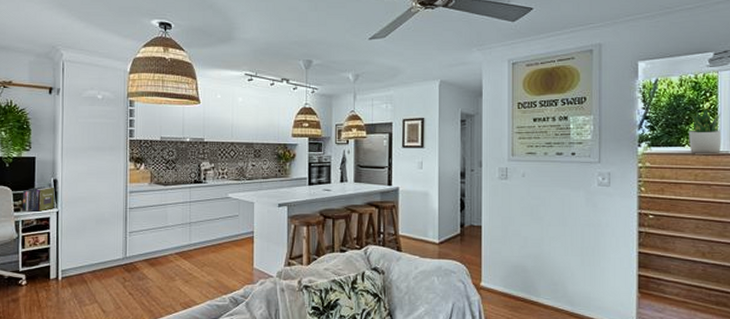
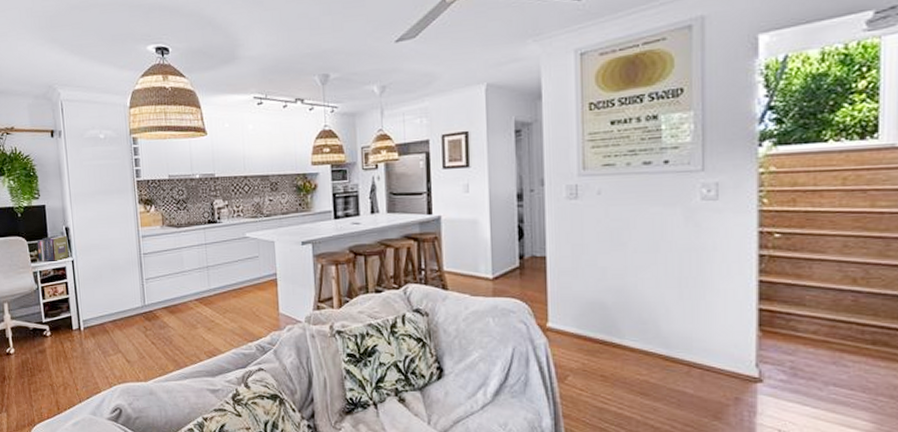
planter: present [689,109,722,153] -> none [834,89,885,150]

